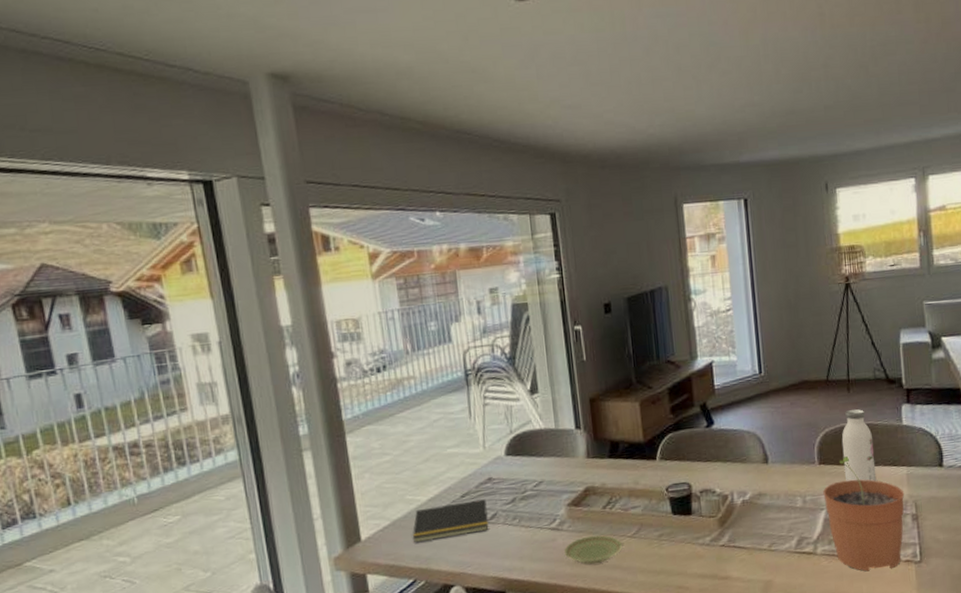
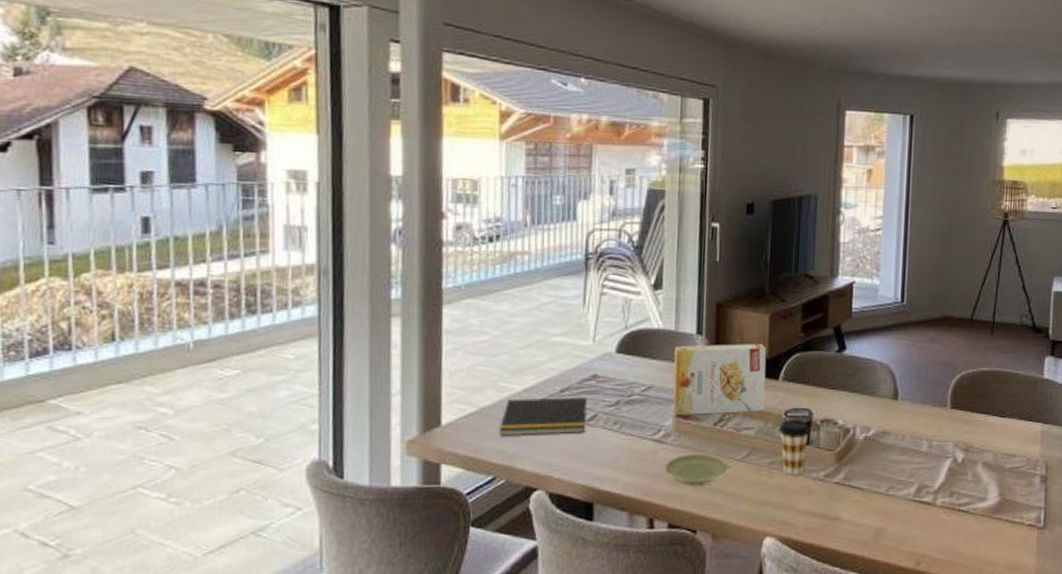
cereal box: none [558,430,647,504] -> present [672,344,767,415]
coffee cup: none [662,493,692,544] -> present [778,419,811,475]
plant pot: present [823,456,905,572] -> none [951,404,1036,532]
water bottle: present [841,409,877,482] -> none [976,354,1011,435]

